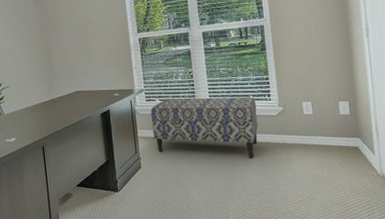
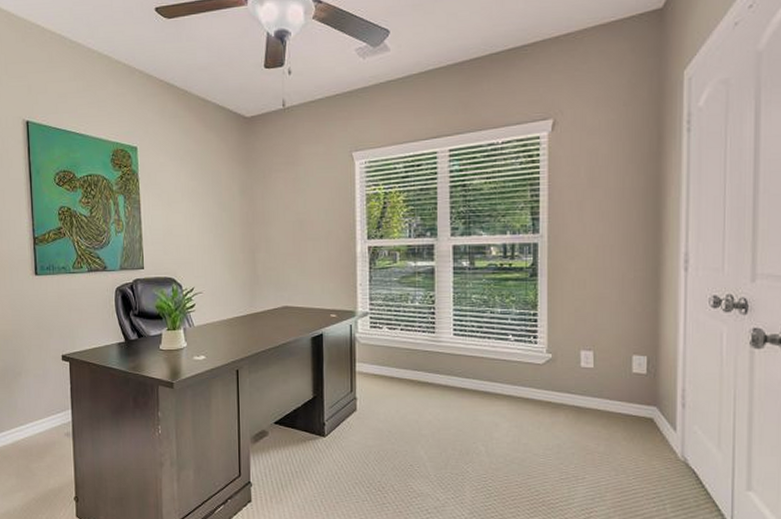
bench: present [150,97,259,158] -> none [375,328,516,416]

